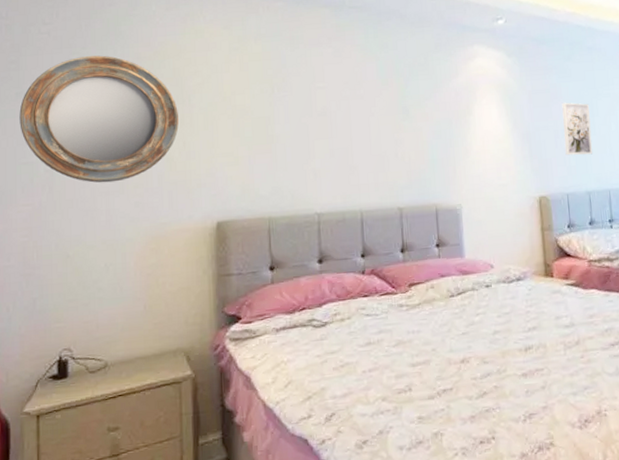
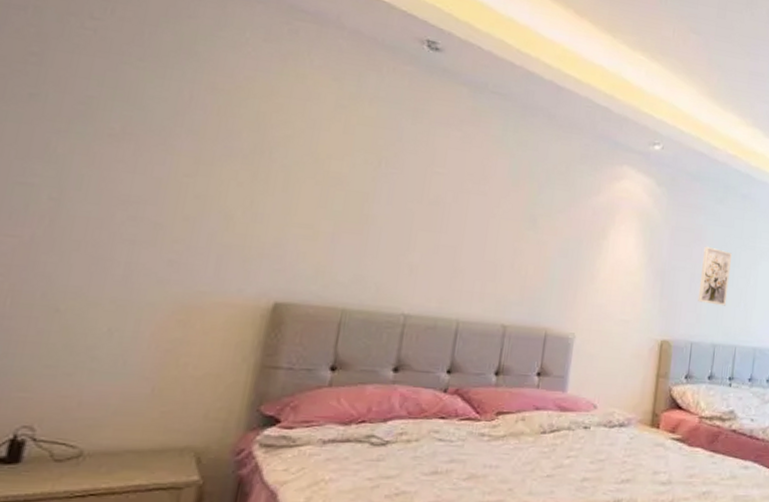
home mirror: present [19,55,179,183] -> none [24,68,253,231]

